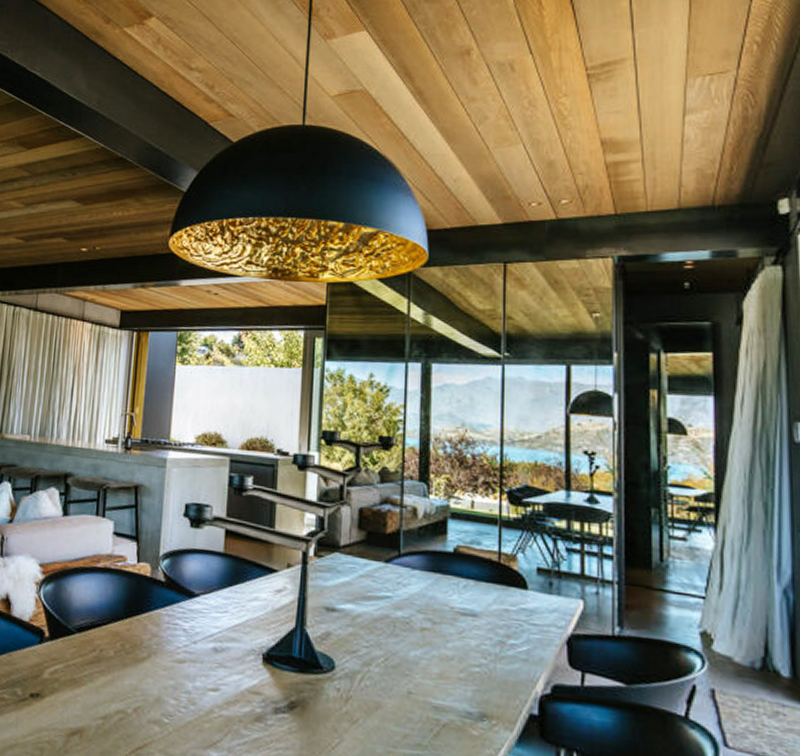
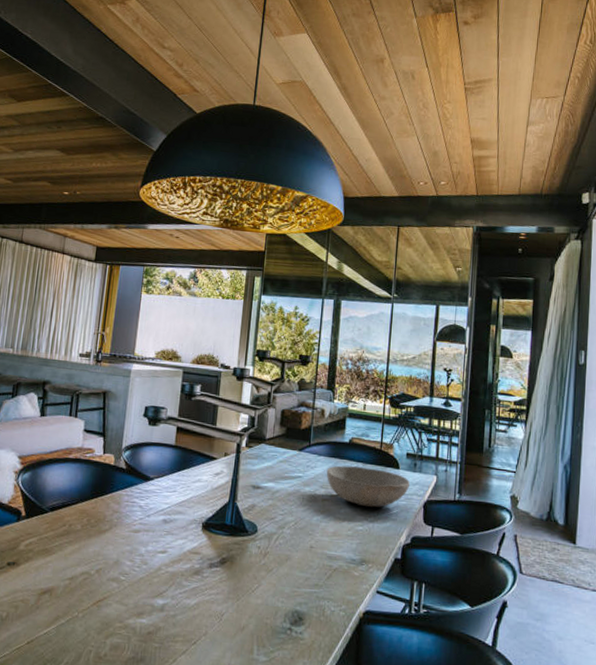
bowl: none [424,583,544,643] -> present [326,465,410,508]

